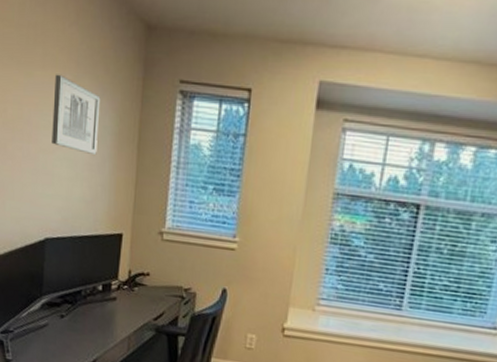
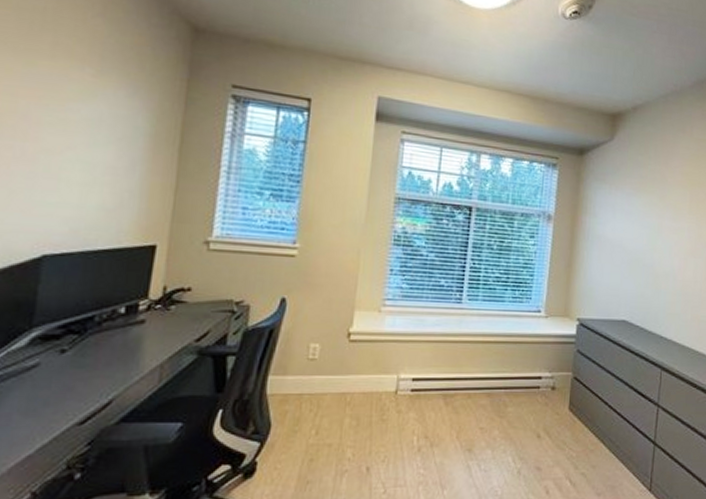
wall art: present [52,74,101,154] -> none [59,66,132,157]

